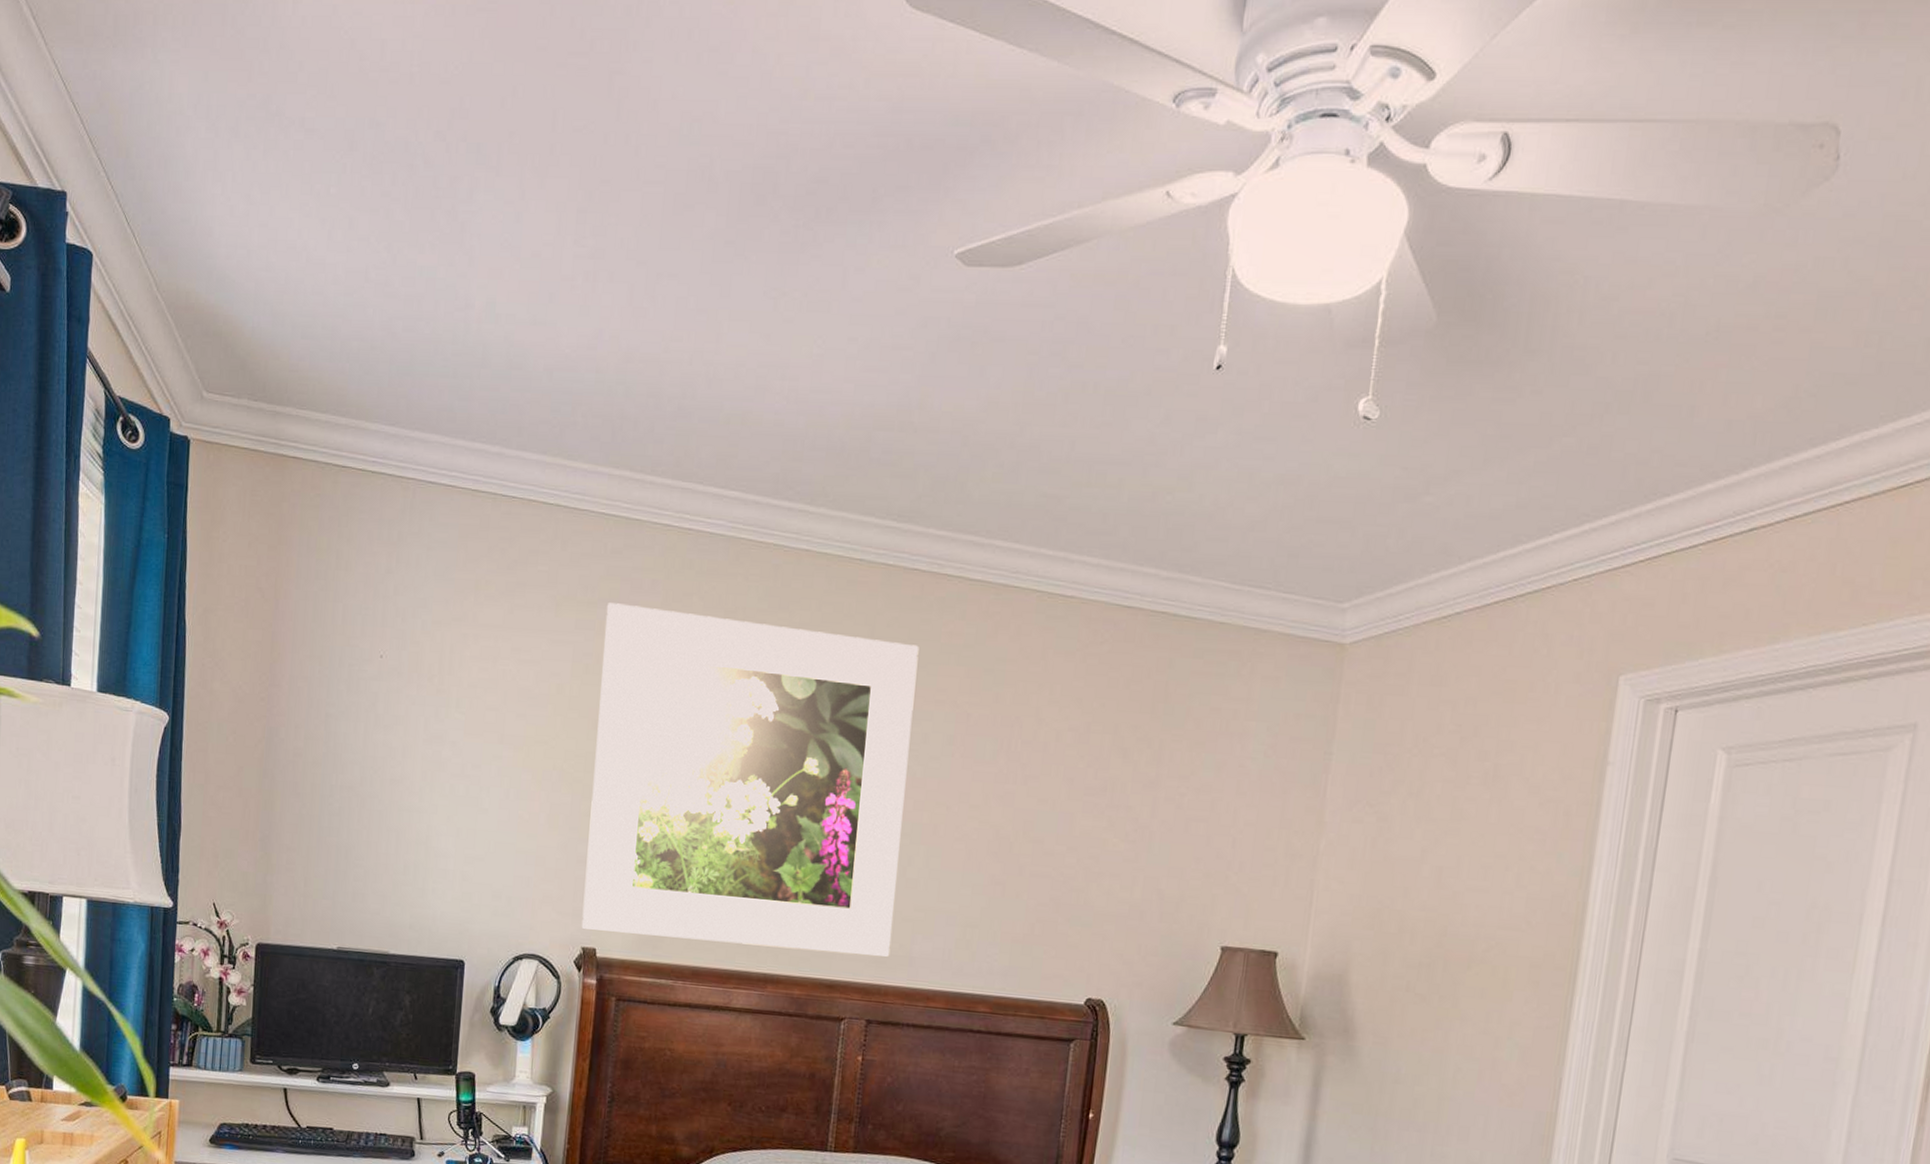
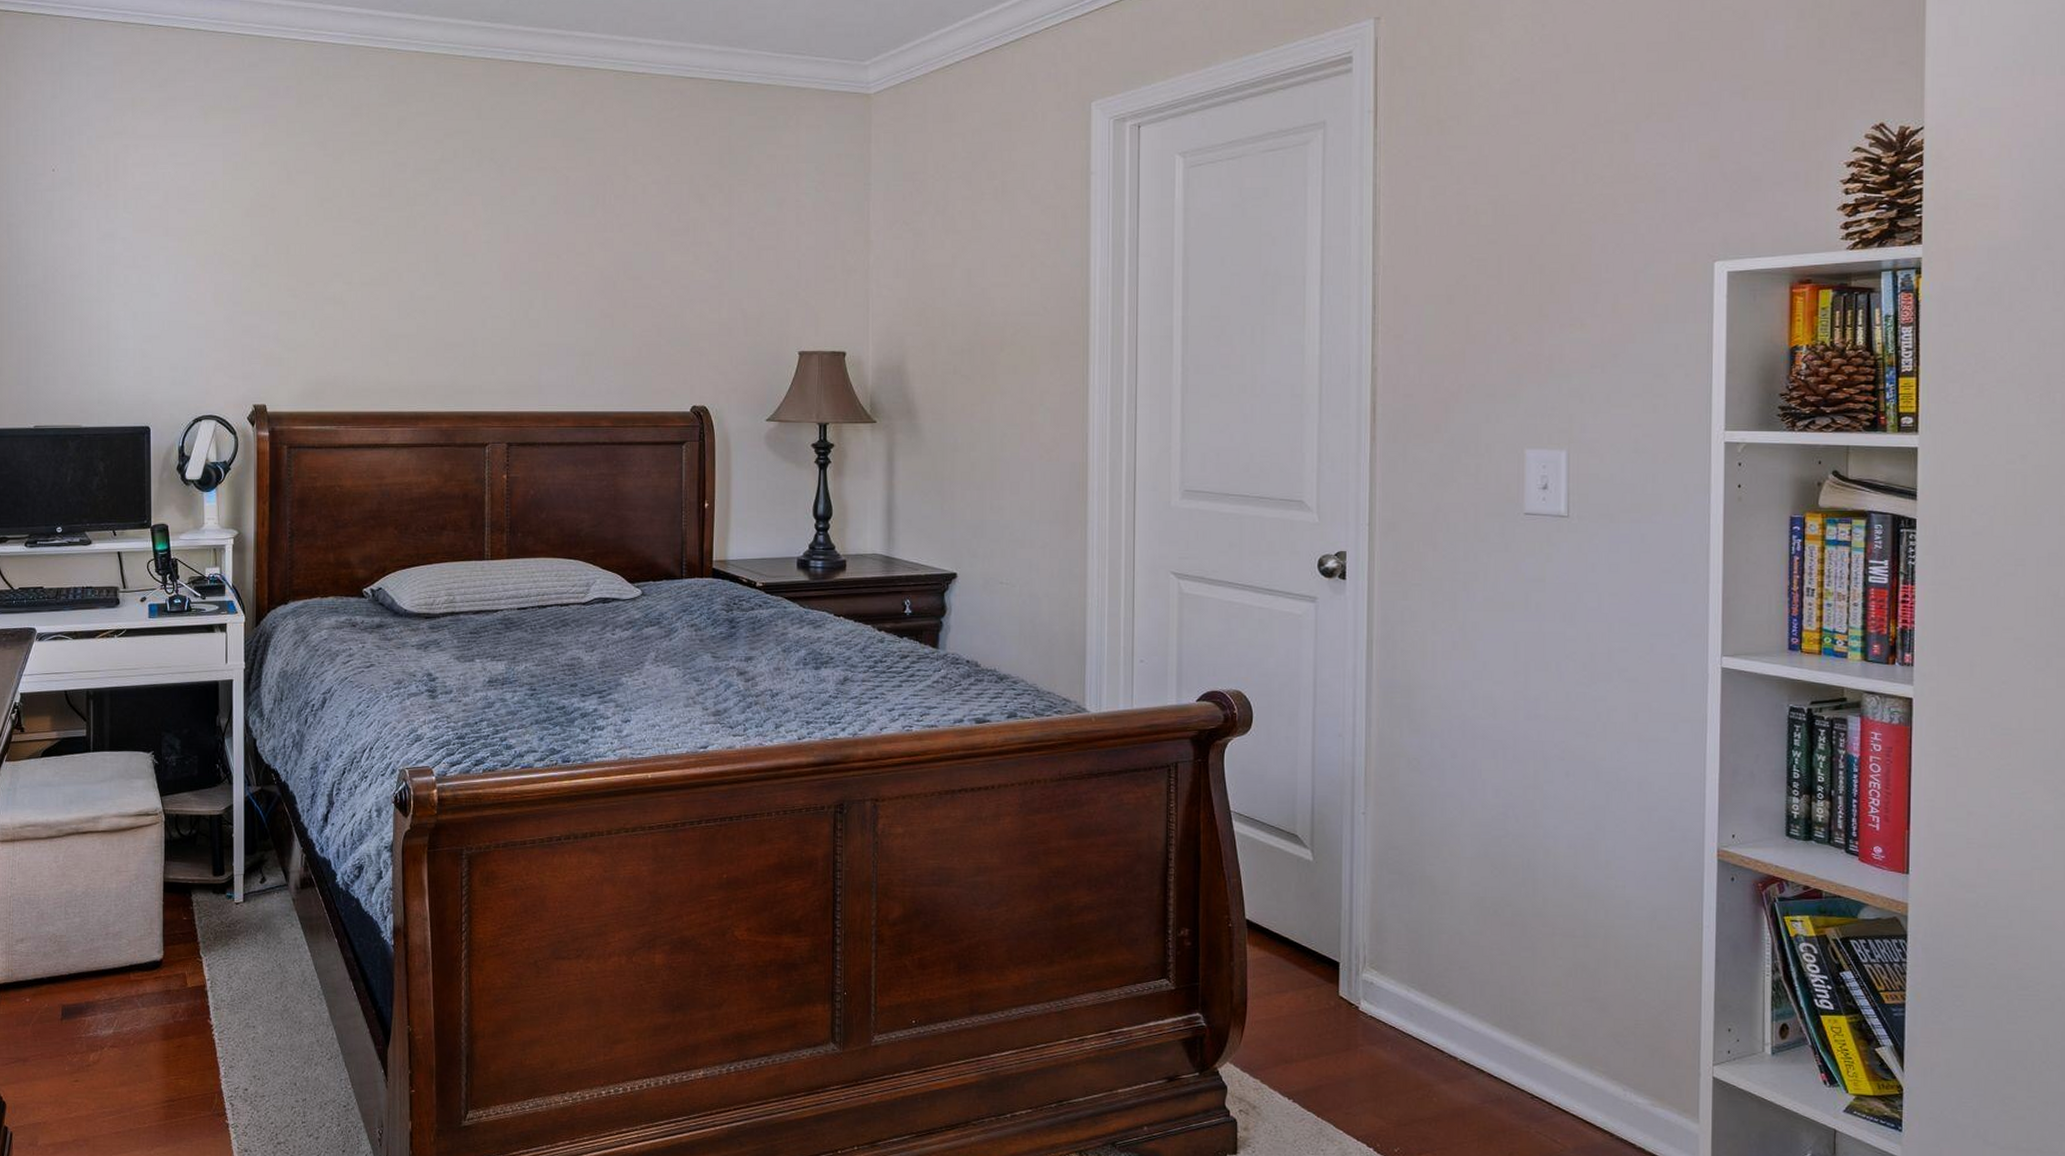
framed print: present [581,603,919,958] -> none [249,108,522,390]

